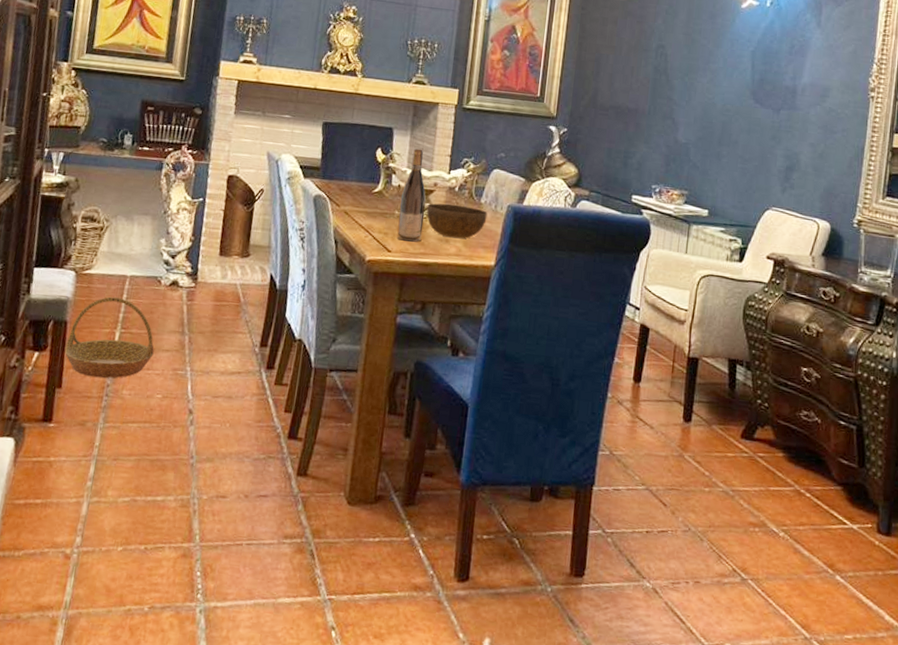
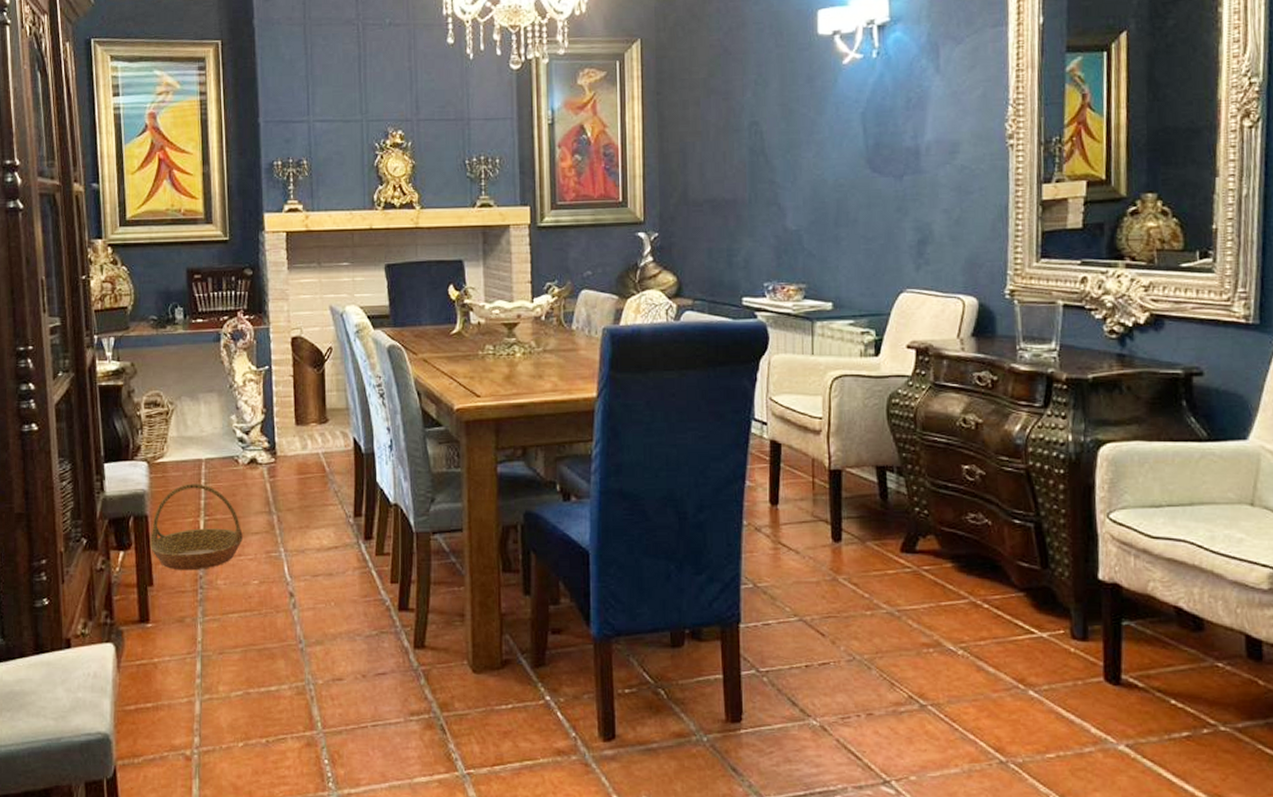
wine bottle: present [396,148,426,242] -> none [482,279,512,383]
bowl: present [426,203,488,239] -> none [513,335,581,373]

